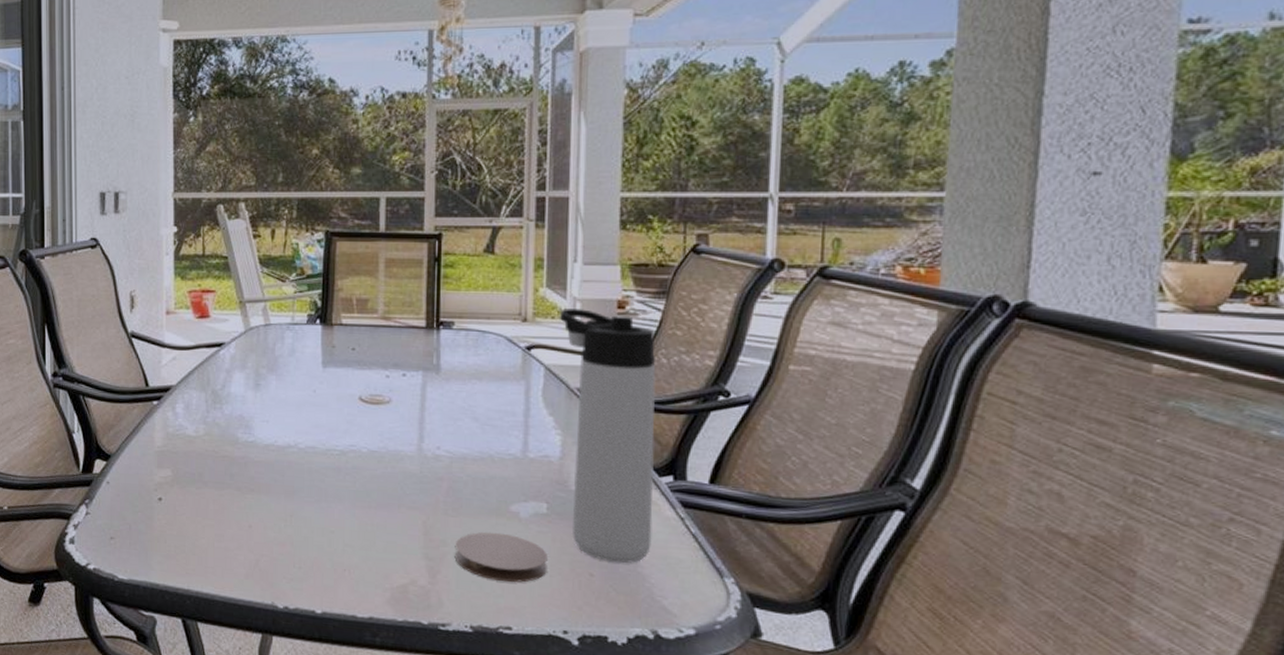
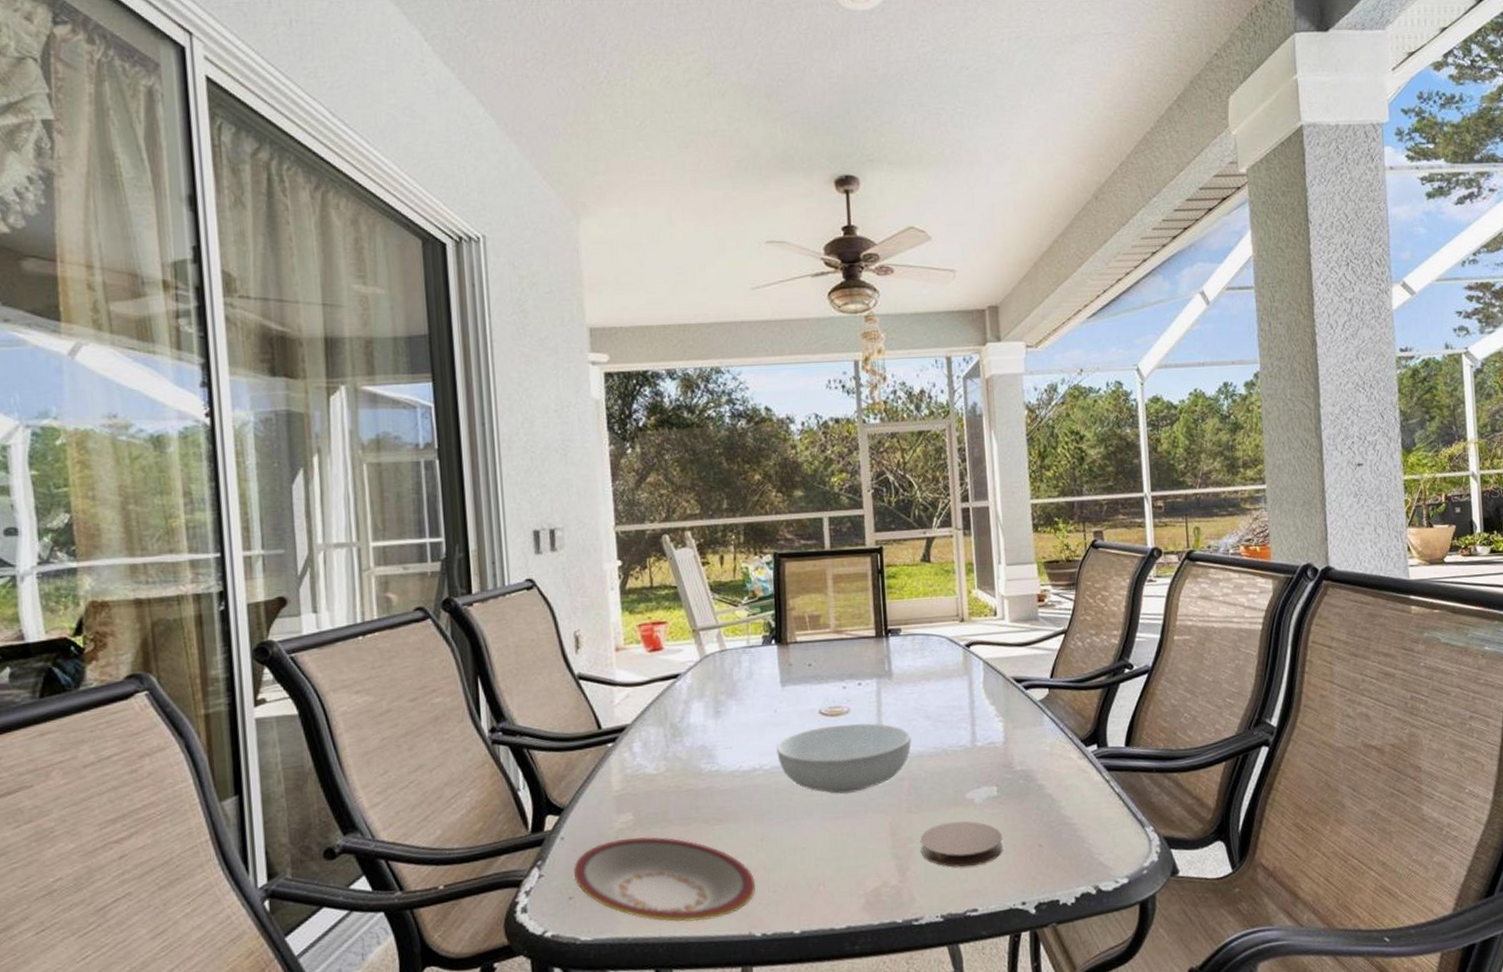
plate: none [116,492,282,583] -> present [574,836,756,922]
serving bowl: none [313,413,456,485] -> present [777,723,912,795]
thermos bottle: present [560,309,656,564] -> none [991,605,1086,831]

